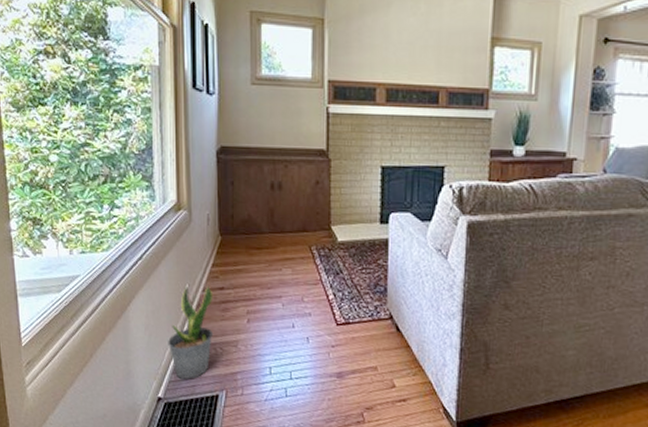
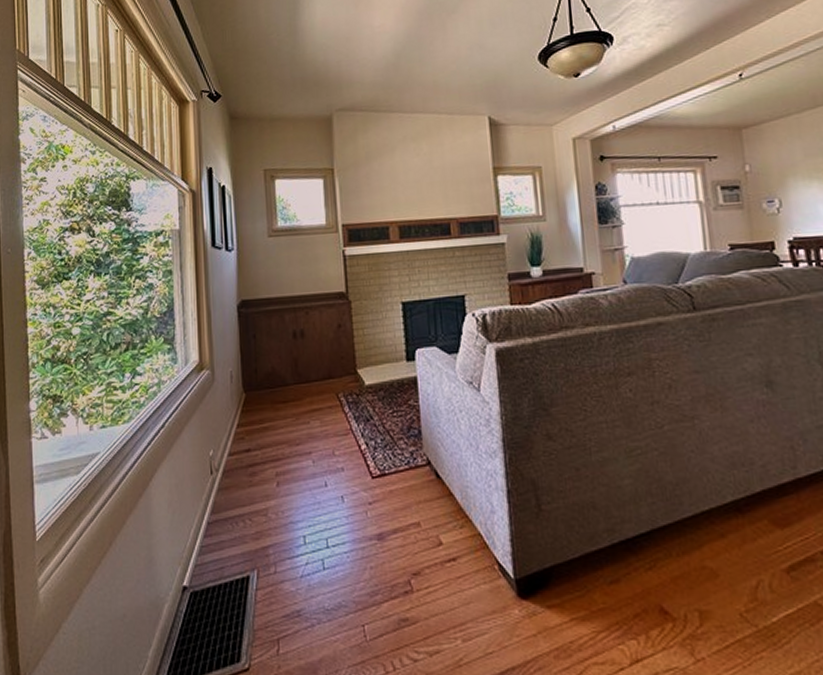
potted plant: present [168,285,214,380] -> none [193,448,242,562]

